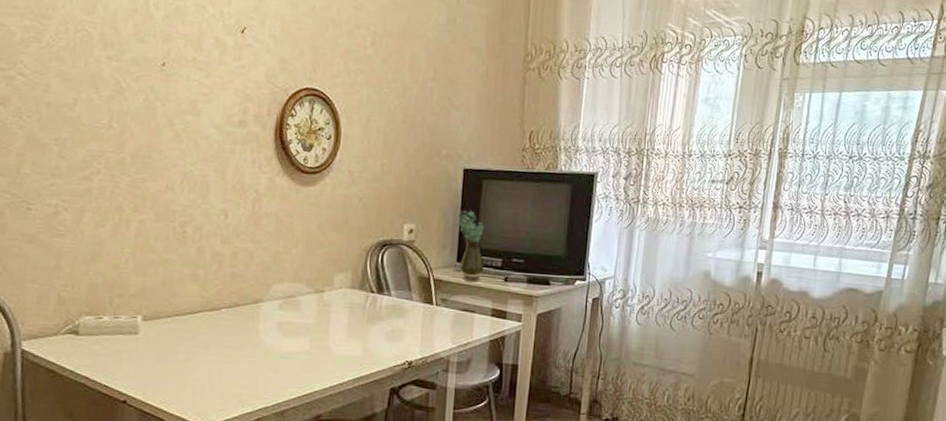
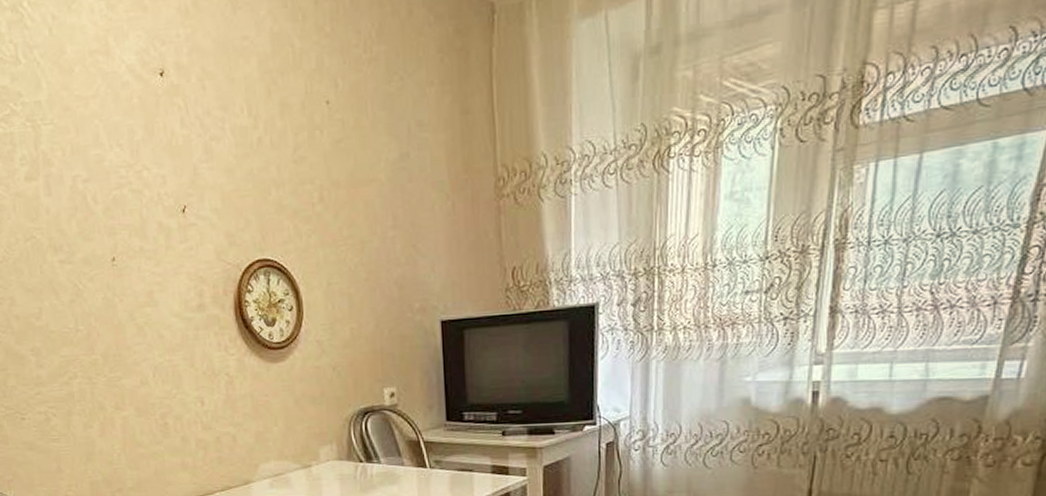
vase: present [457,209,485,284] -> none [441,364,478,442]

